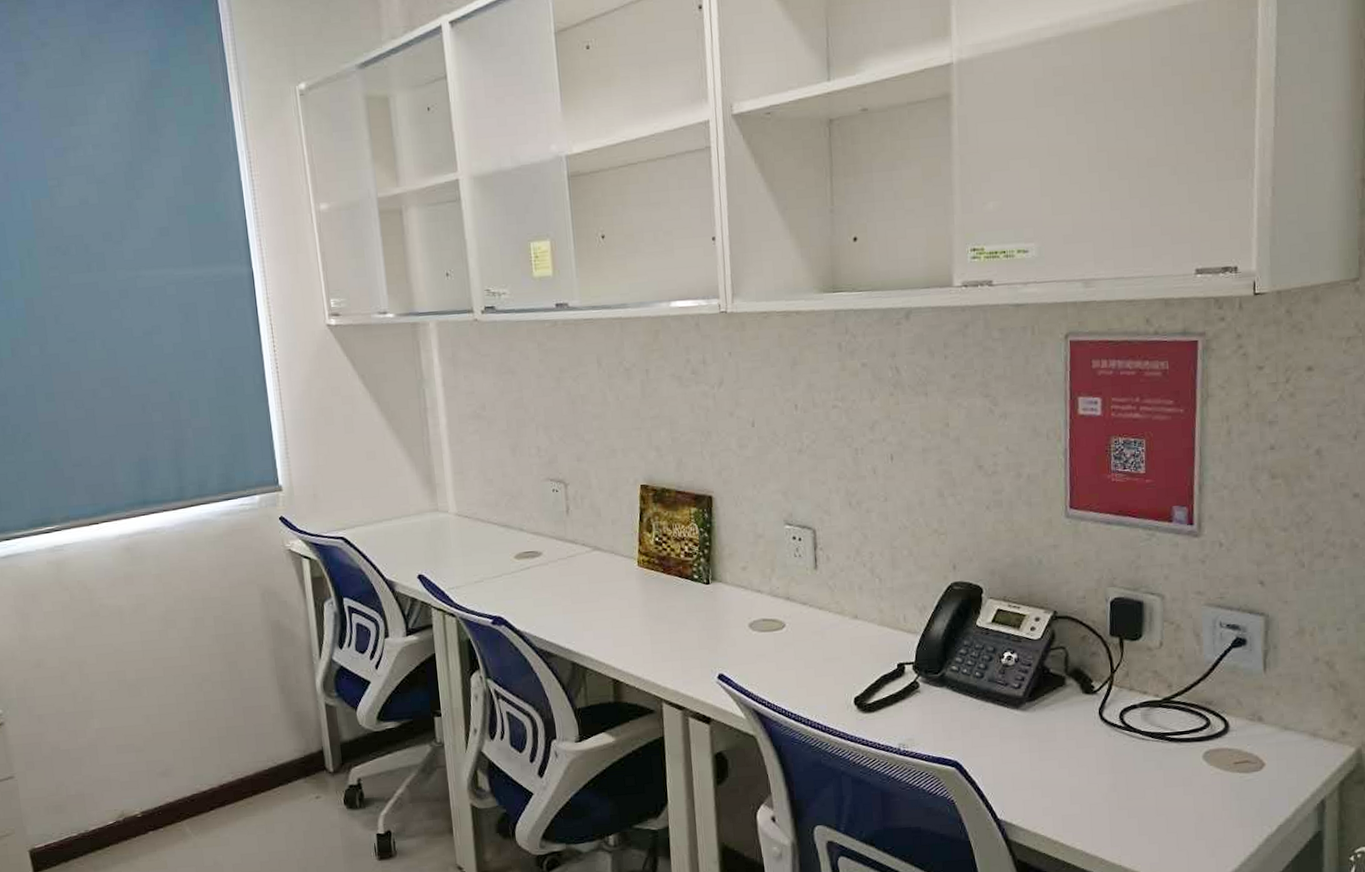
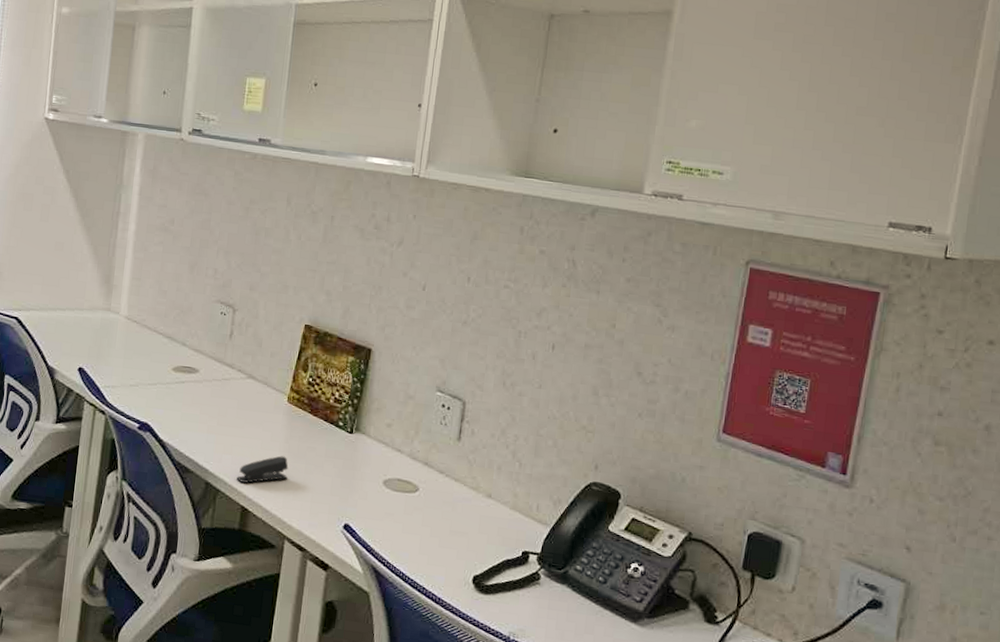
stapler: none [602,620,653,655] -> present [236,455,289,483]

